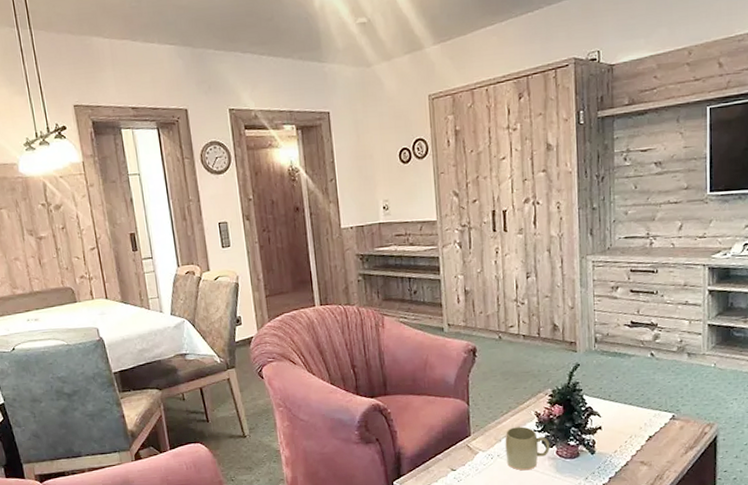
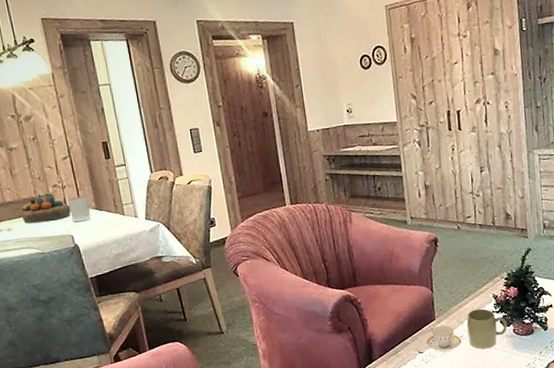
decorative bowl: none [48,283,97,315] -> present [21,193,71,224]
candle holder: none [93,288,116,315] -> present [67,195,91,223]
teacup: none [460,442,499,471] -> present [426,325,462,352]

